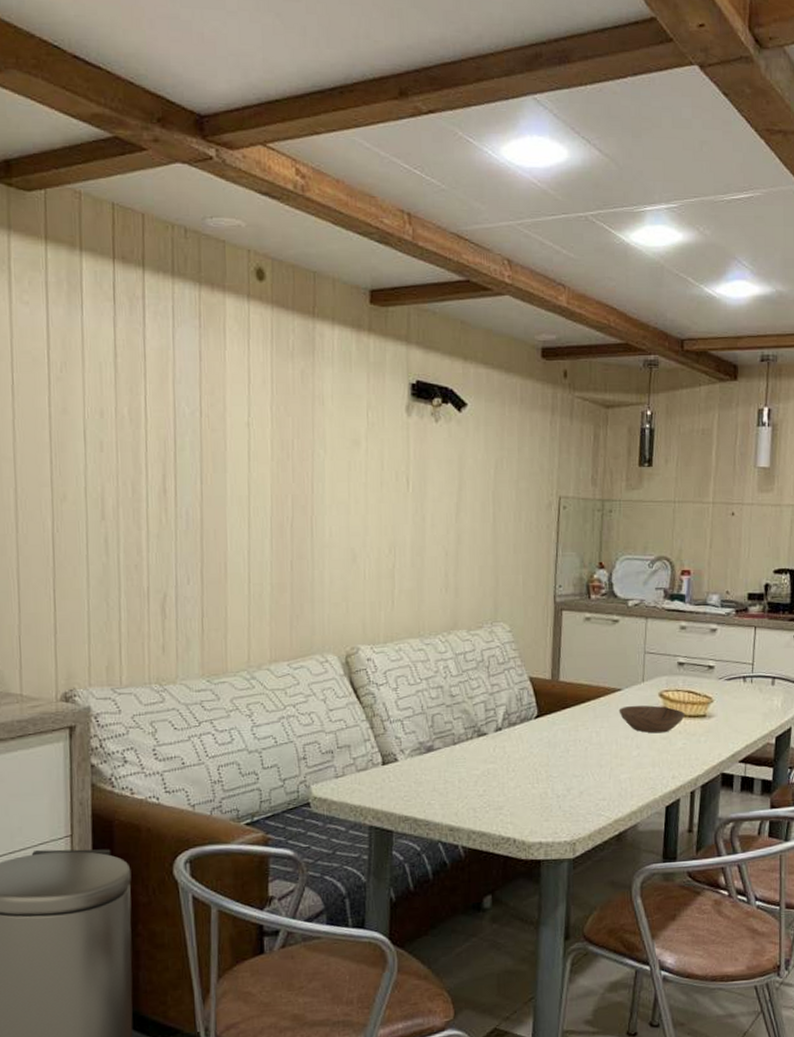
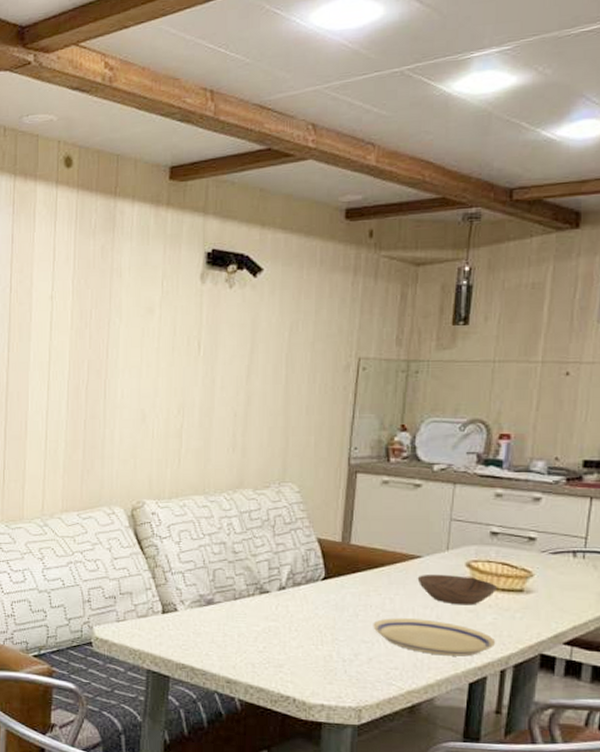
plate: none [582,749,686,783] -> present [373,618,496,657]

